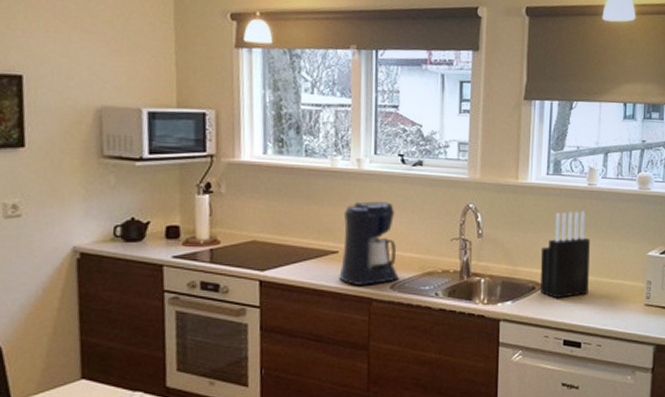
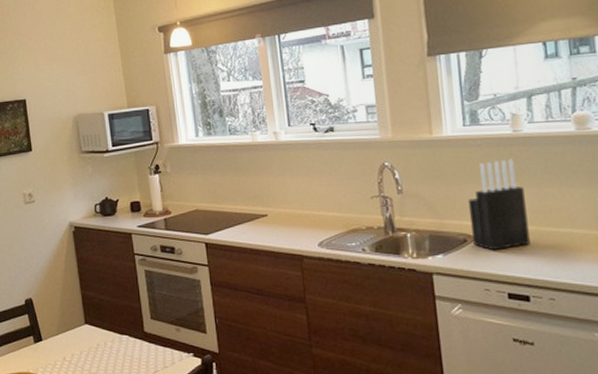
coffee maker: present [339,201,399,285] -> none [268,167,325,244]

